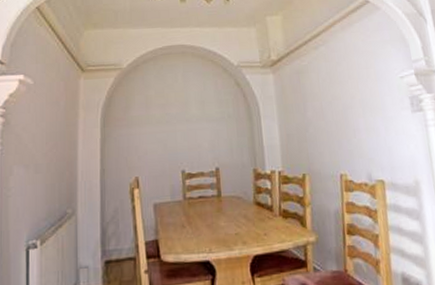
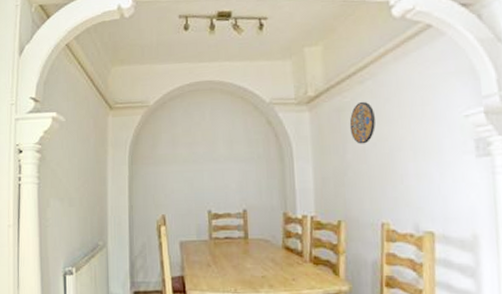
manhole cover: none [308,64,330,103] -> present [349,101,376,144]

